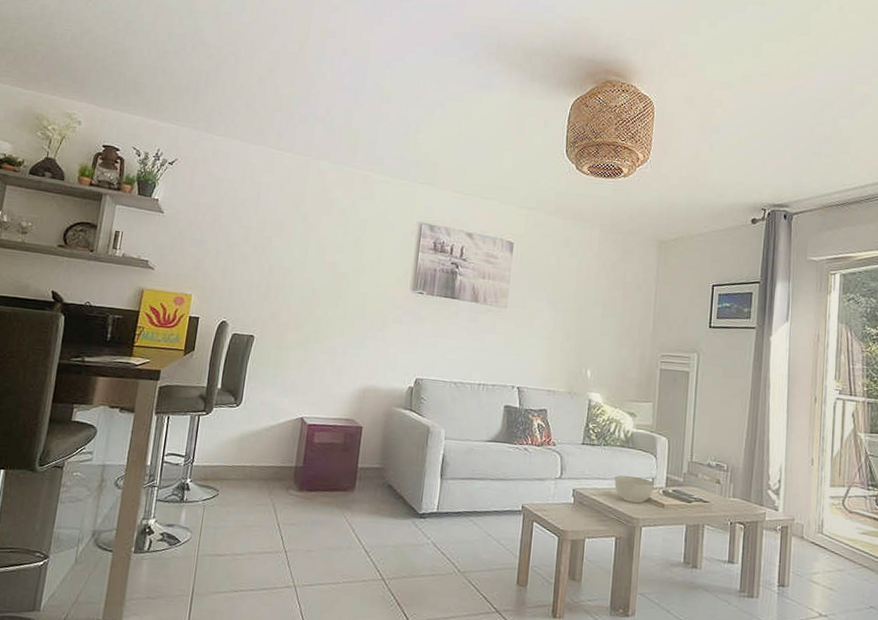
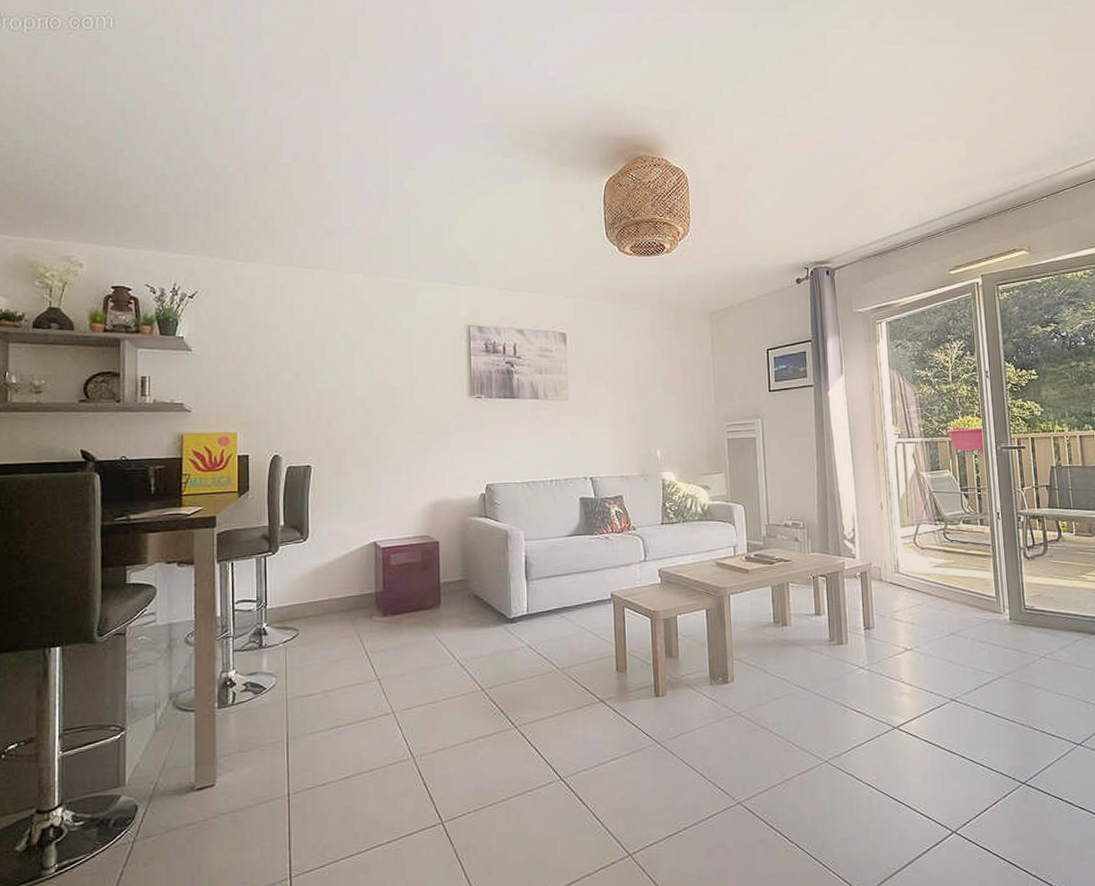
bowl: present [614,475,655,504] -> none [698,547,737,574]

